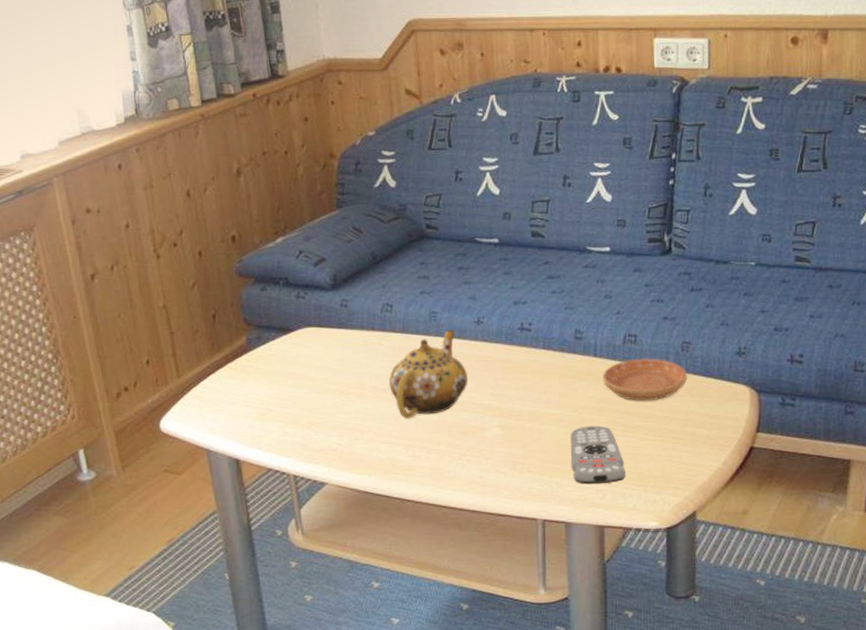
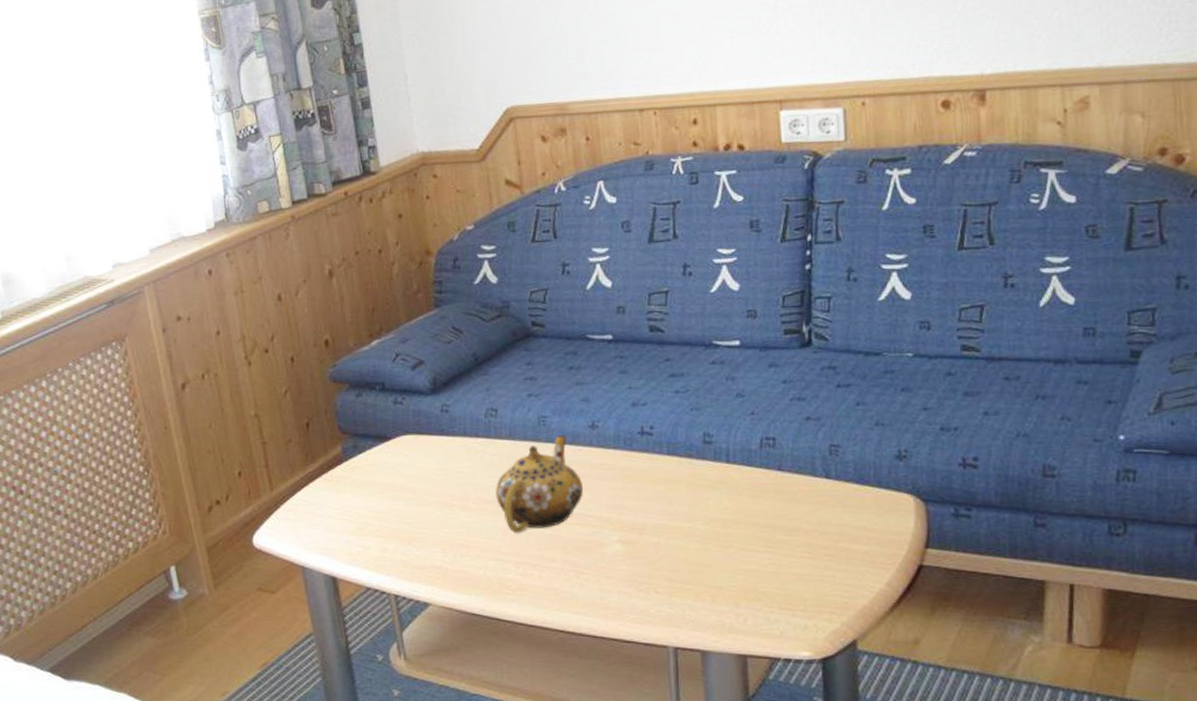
remote control: present [570,425,626,485] -> none [702,540,770,608]
saucer: present [602,358,687,401] -> none [737,464,837,513]

